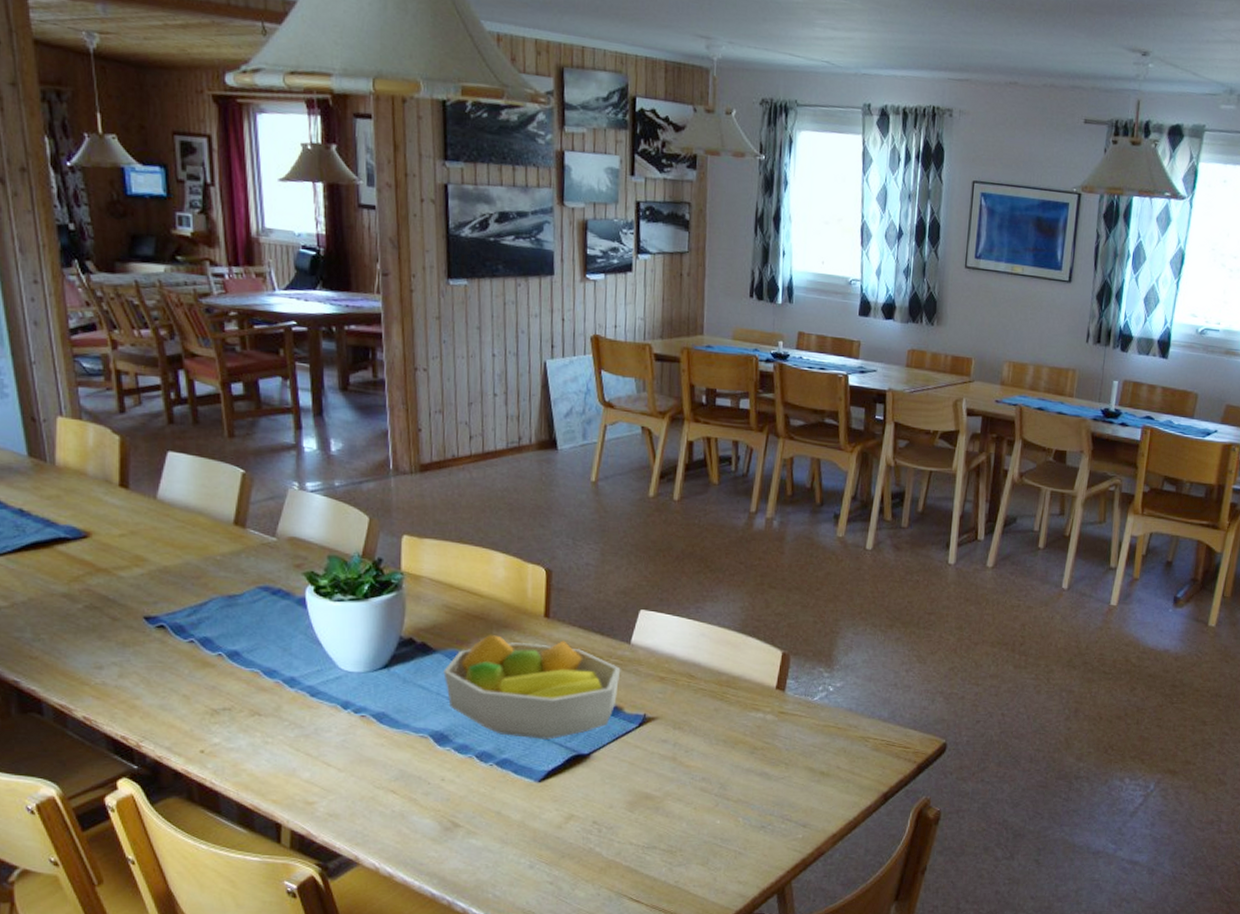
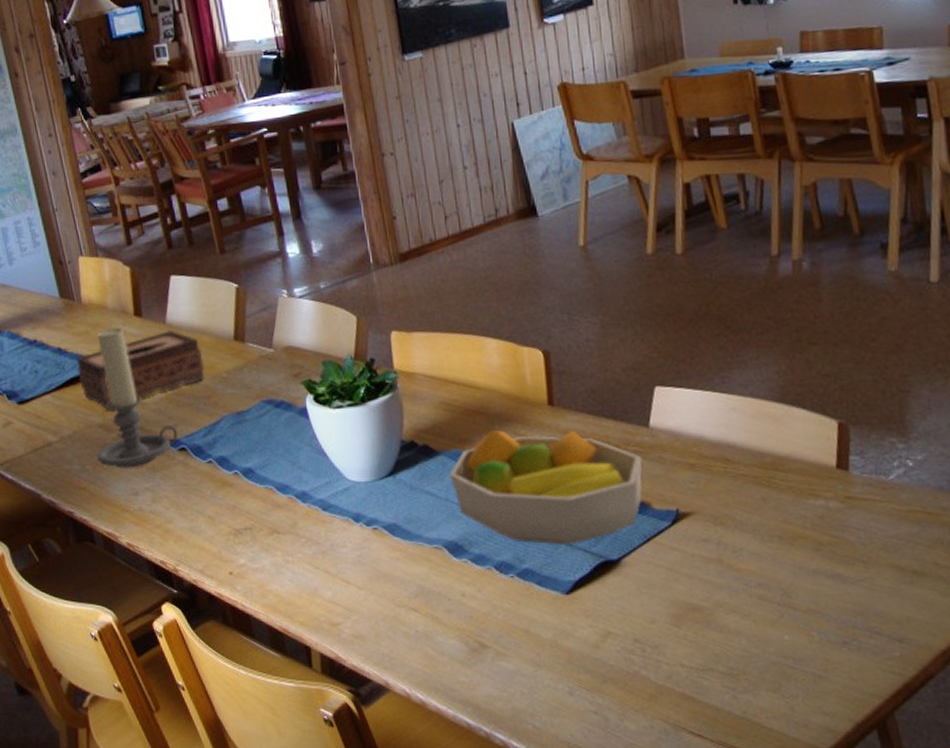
tissue box: none [42,505,196,579] -> present [76,329,205,409]
candle holder: none [57,495,158,641] -> present [97,327,178,468]

